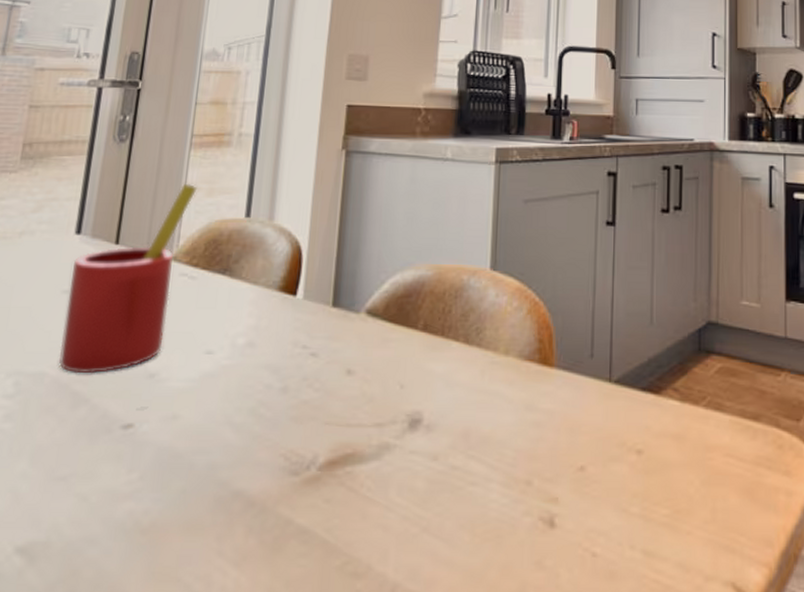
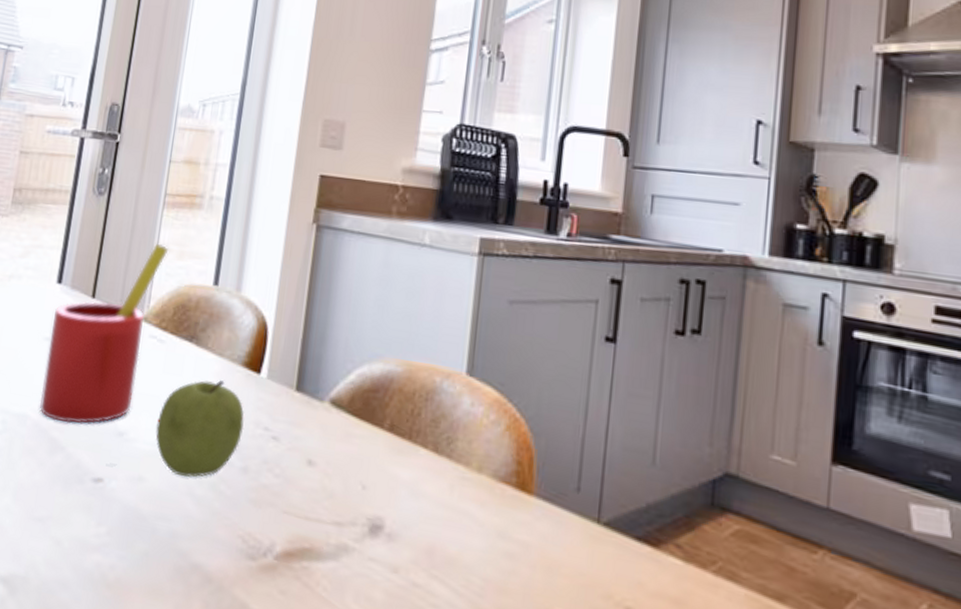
fruit: none [189,307,282,406] -> present [155,380,245,477]

